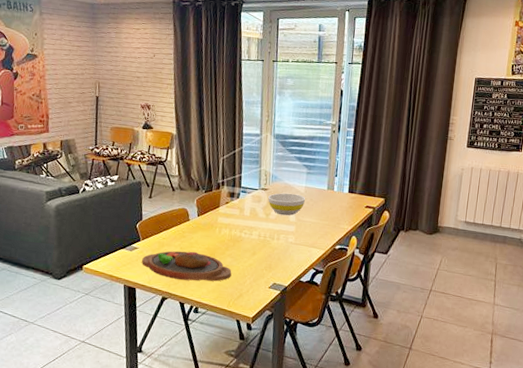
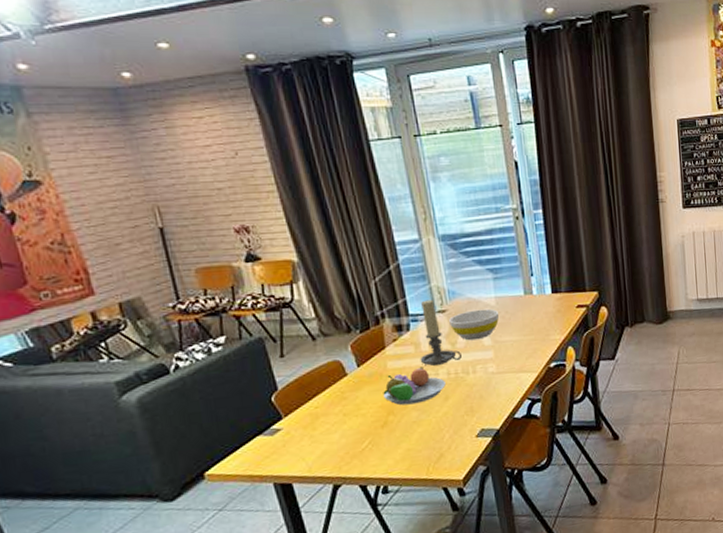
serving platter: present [142,251,232,281] -> none [291,414,423,458]
fruit bowl: none [210,226,256,253] -> present [383,366,446,406]
candle holder: none [241,178,272,228] -> present [420,299,462,366]

